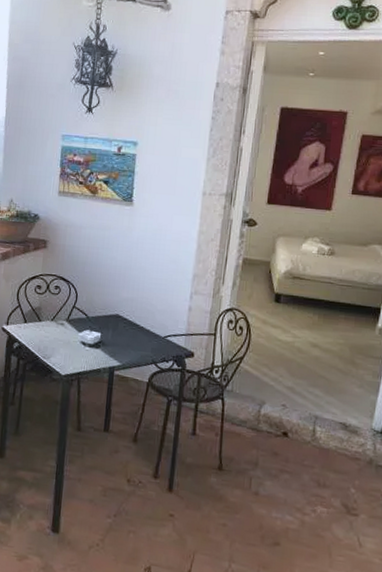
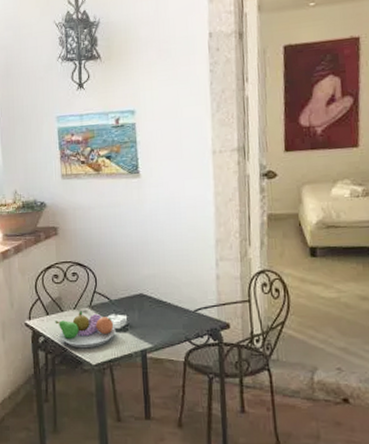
fruit bowl: none [31,323,89,359] -> present [55,311,116,349]

